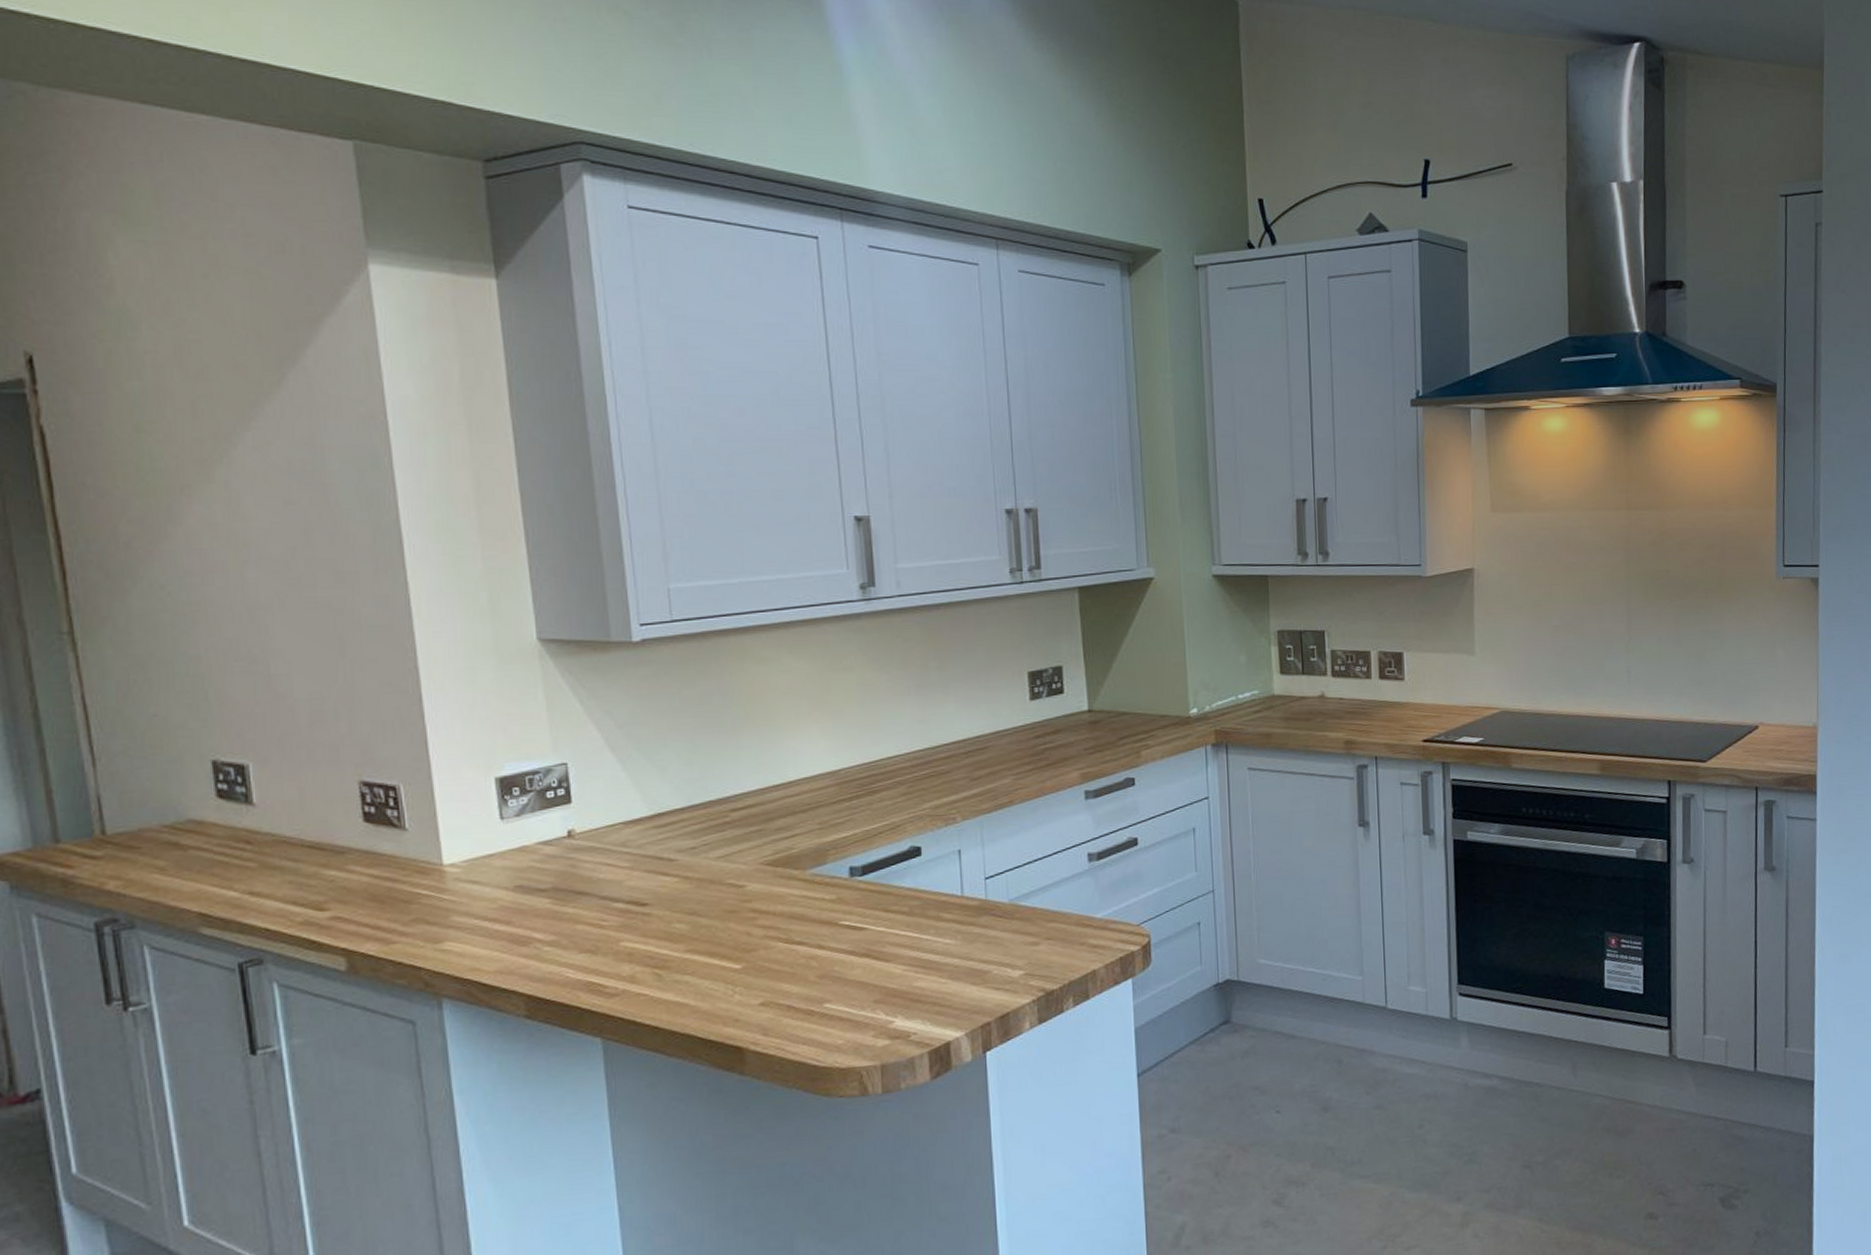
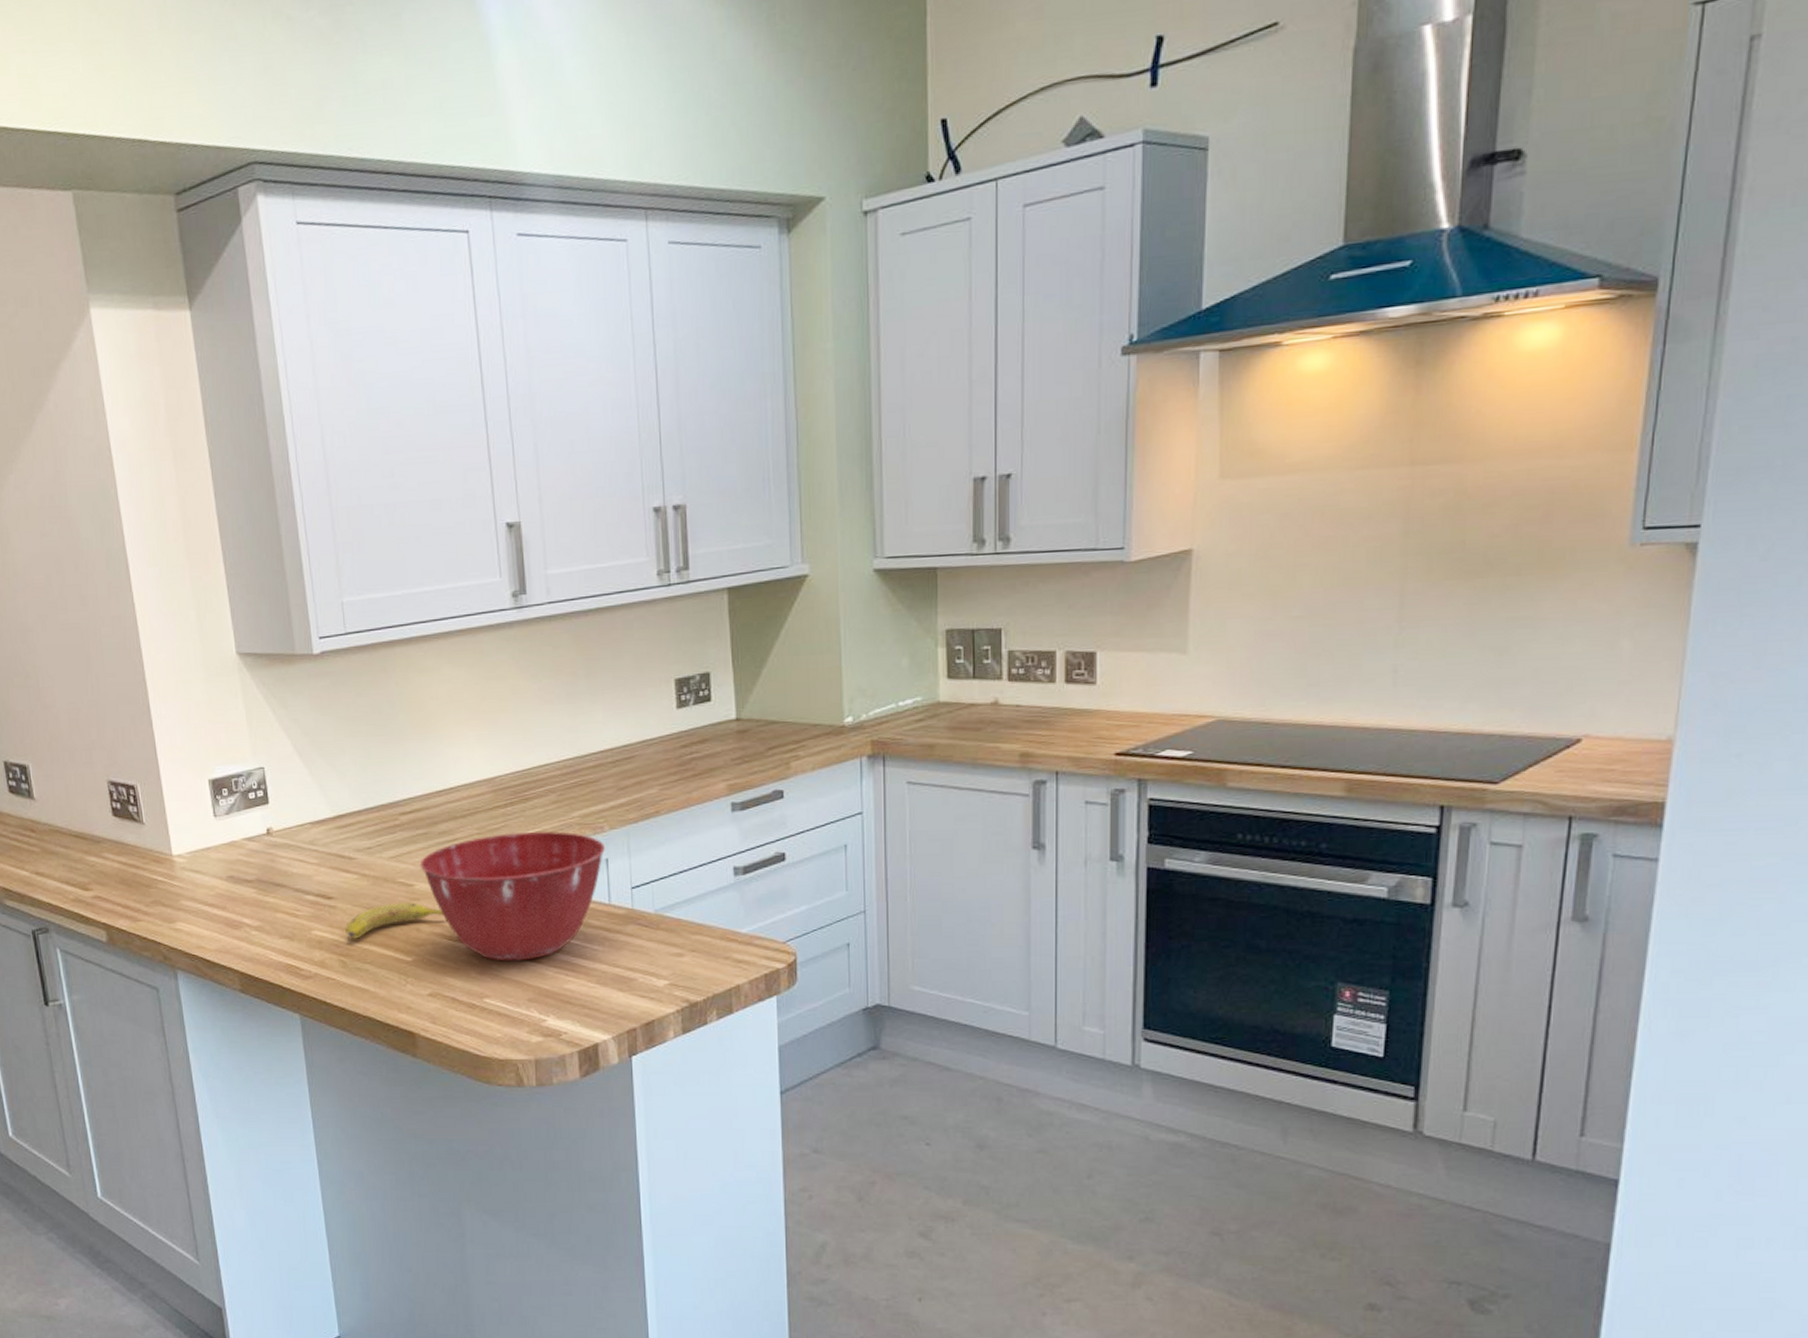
fruit: none [662,904,779,949] -> present [345,902,443,939]
mixing bowl: none [752,824,957,962] -> present [419,831,605,962]

